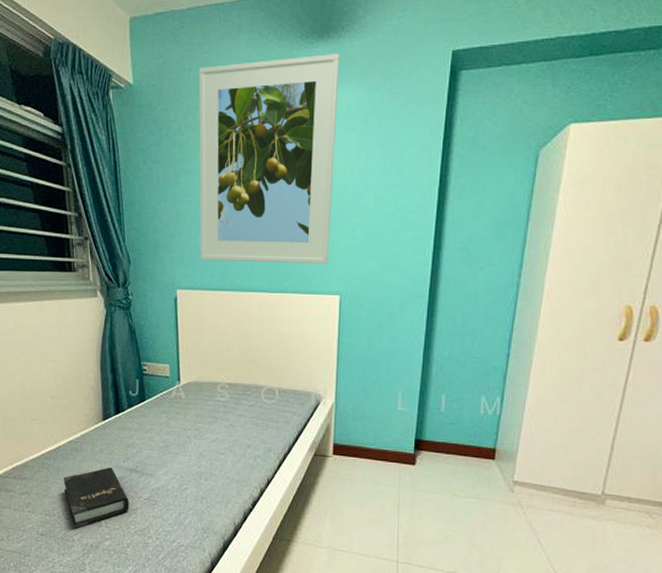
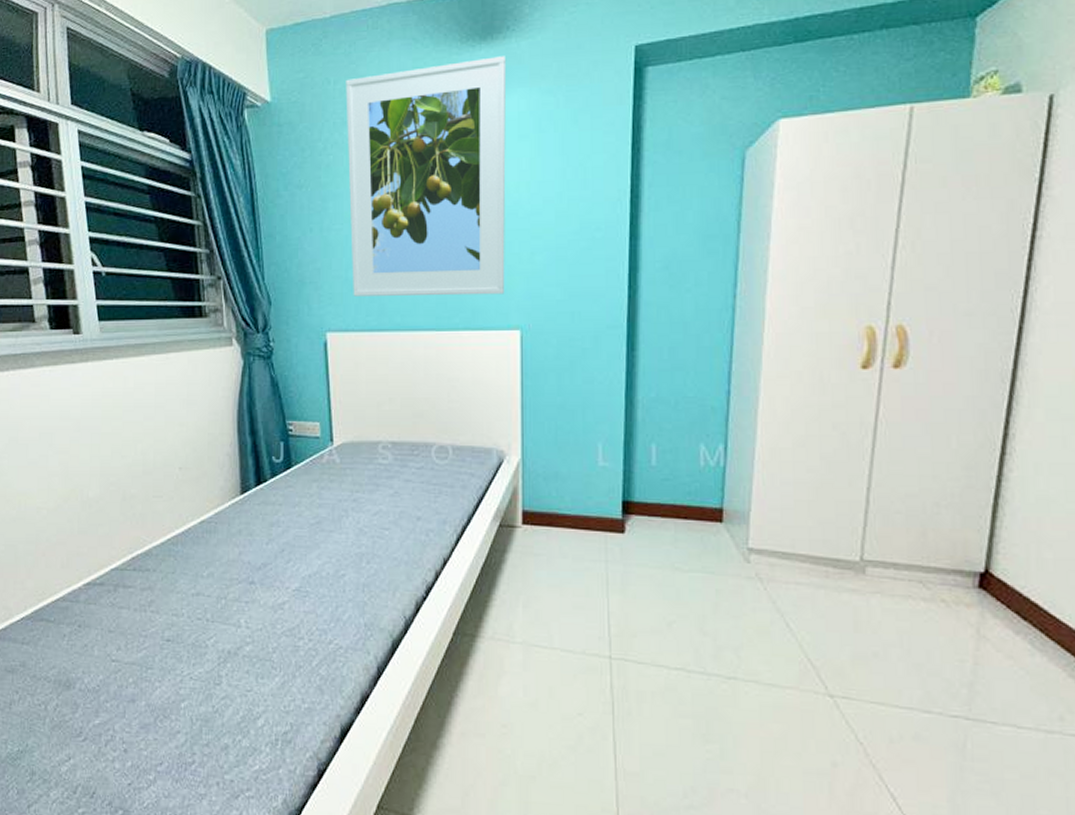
hardback book: present [64,467,130,529] -> none [194,552,275,631]

